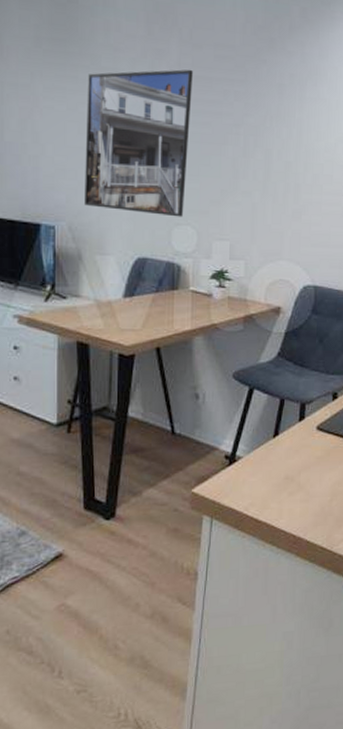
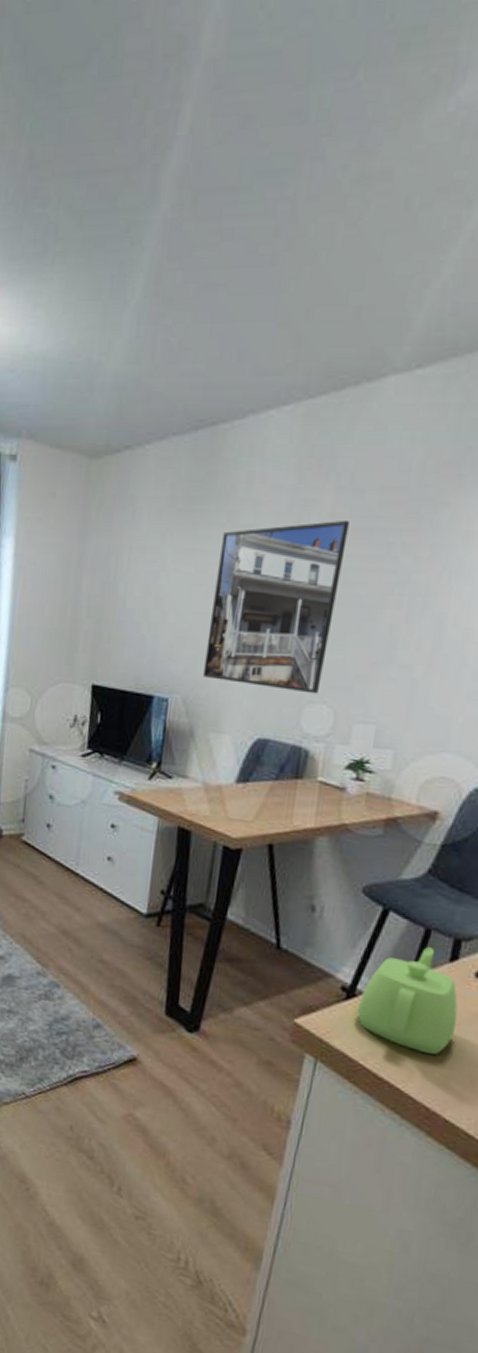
teapot: none [238,413,308,495] -> present [356,947,458,1055]

